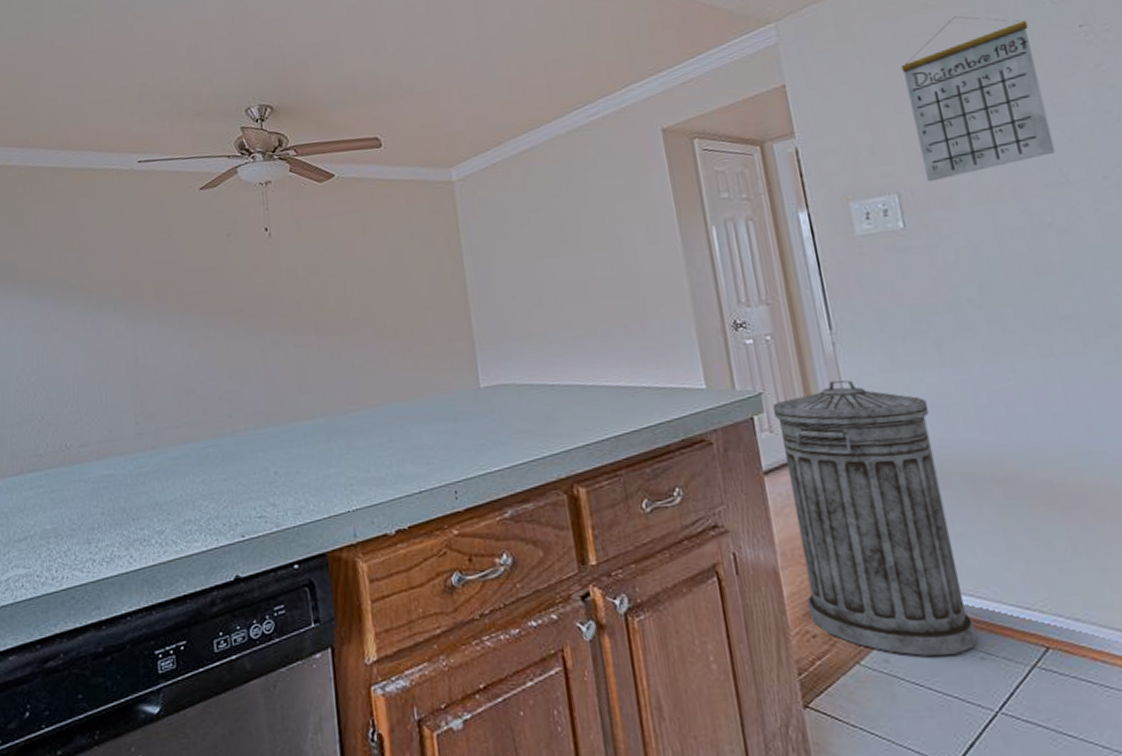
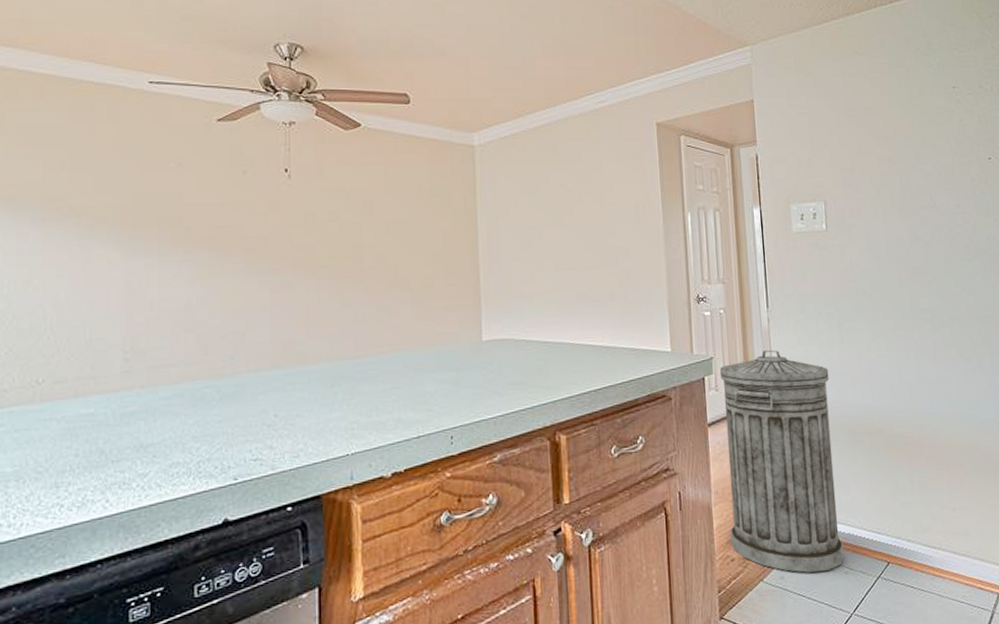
calendar: present [901,16,1056,182] -> none [836,65,930,195]

